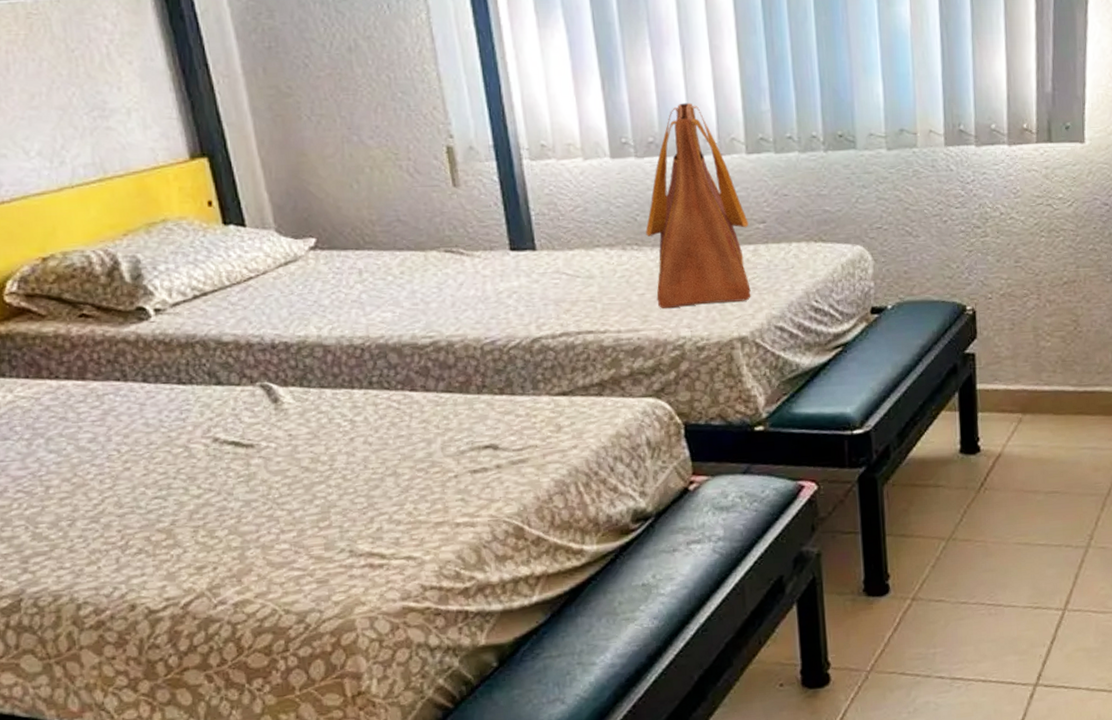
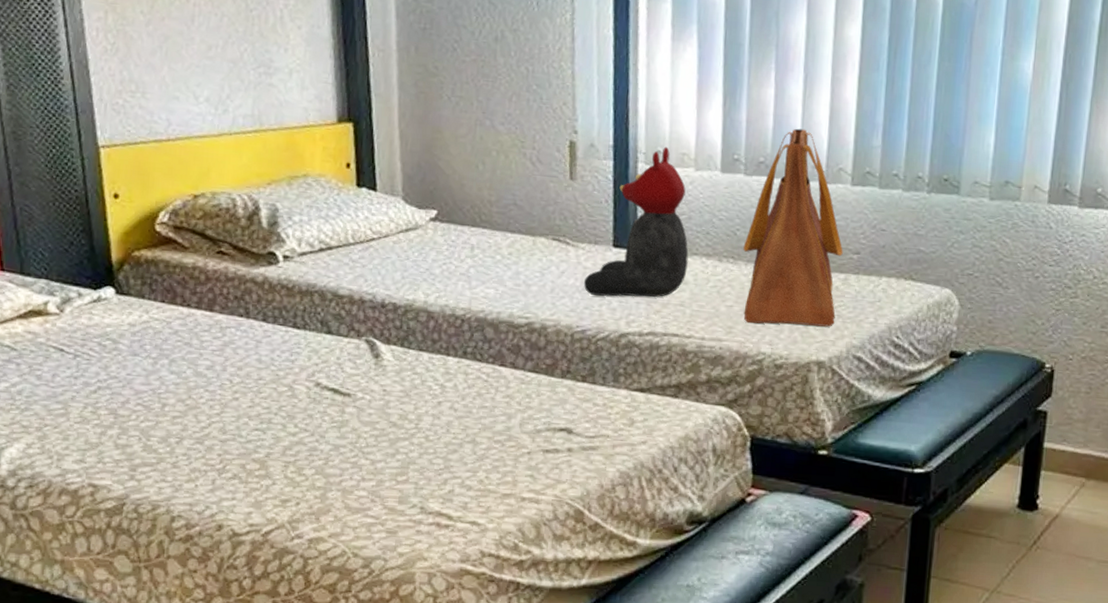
teddy bear: none [485,139,592,304] -> present [583,146,689,298]

